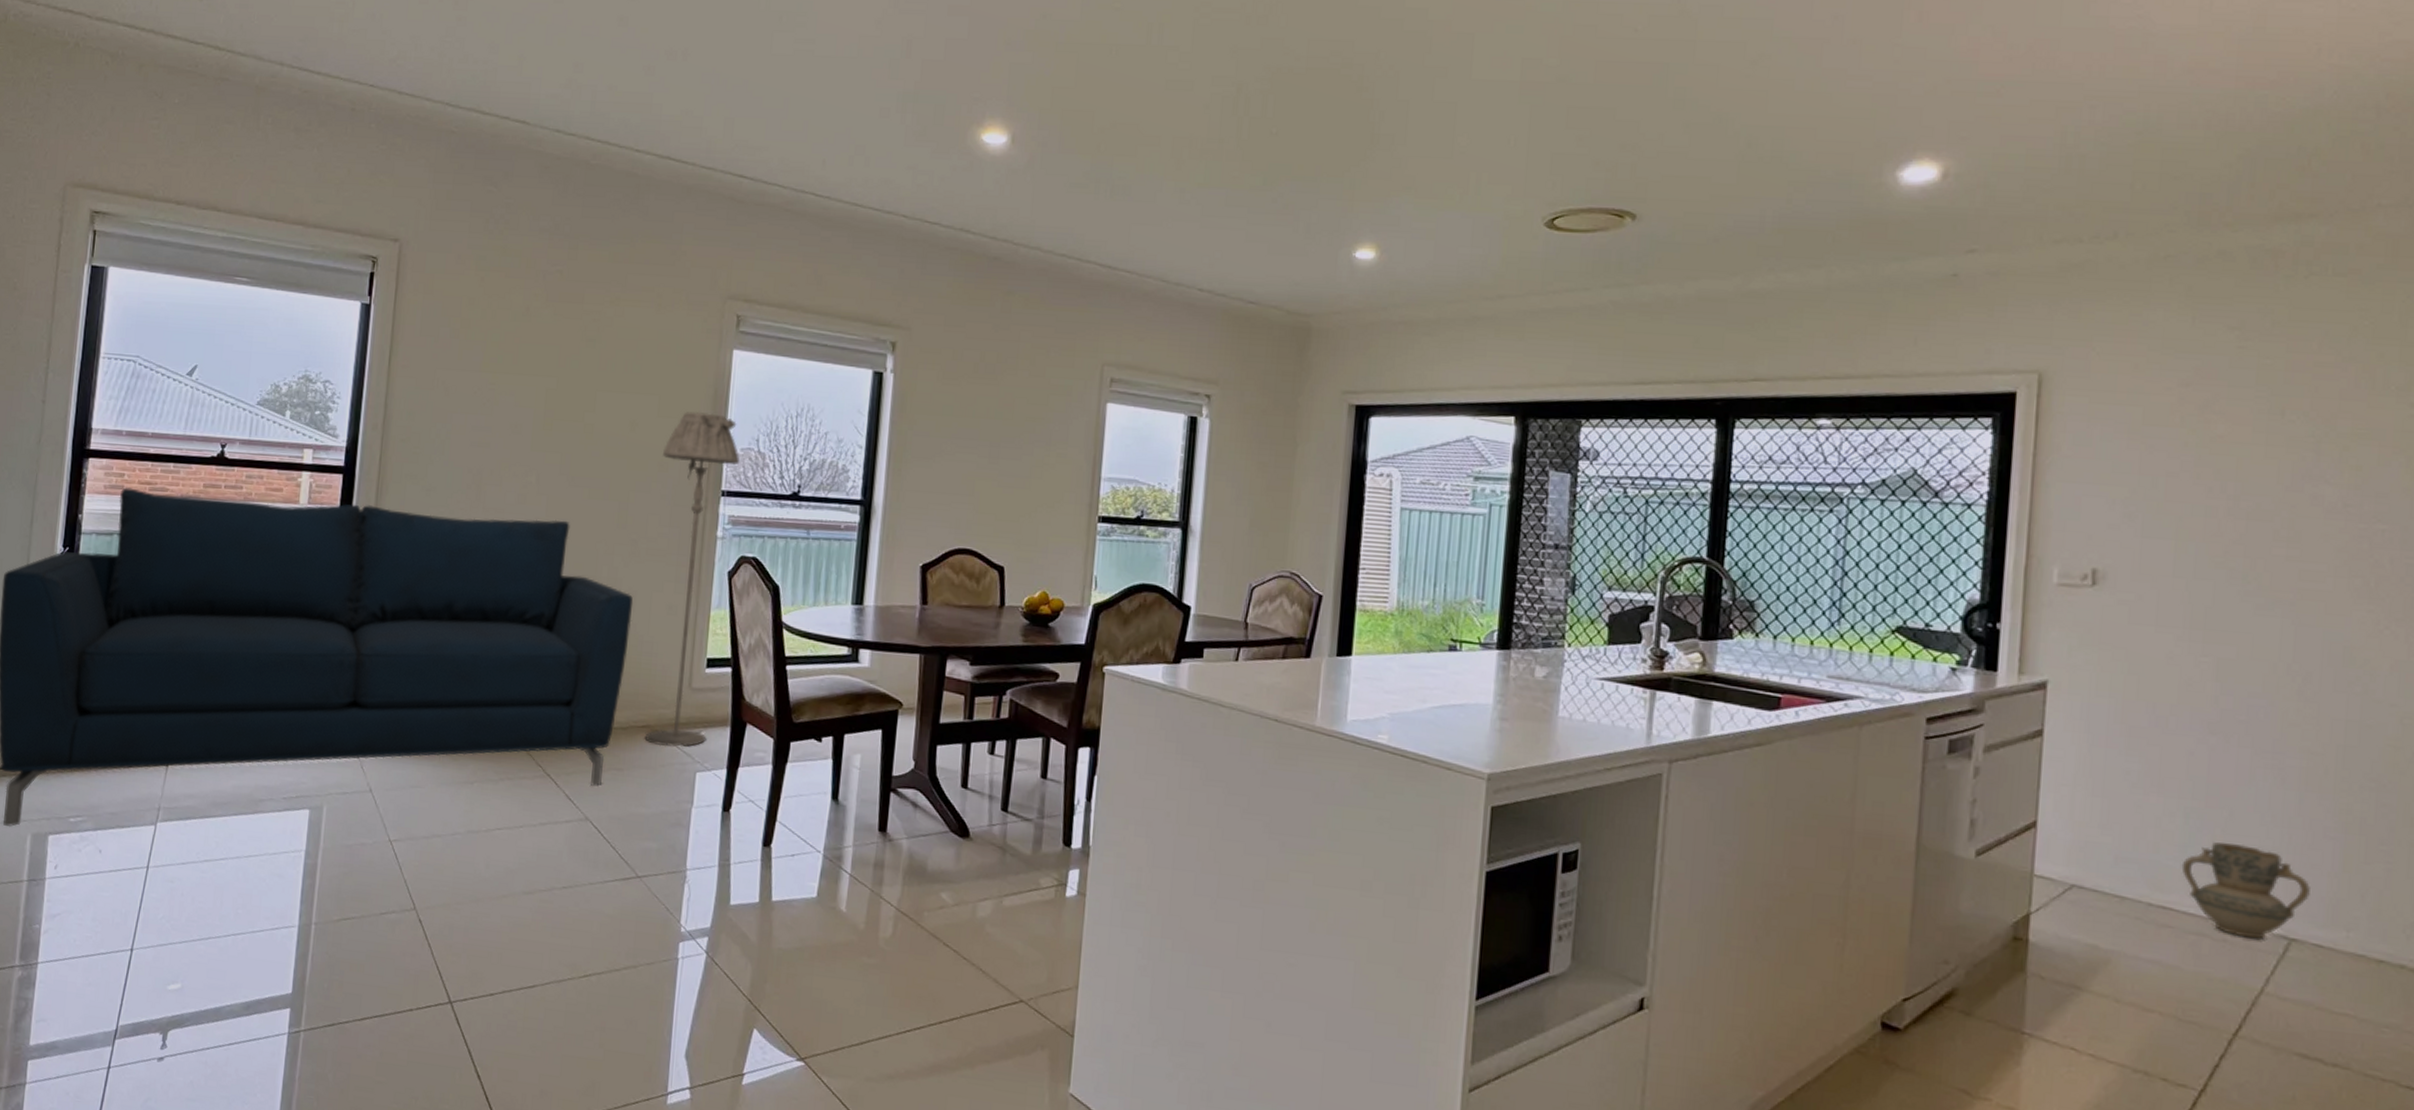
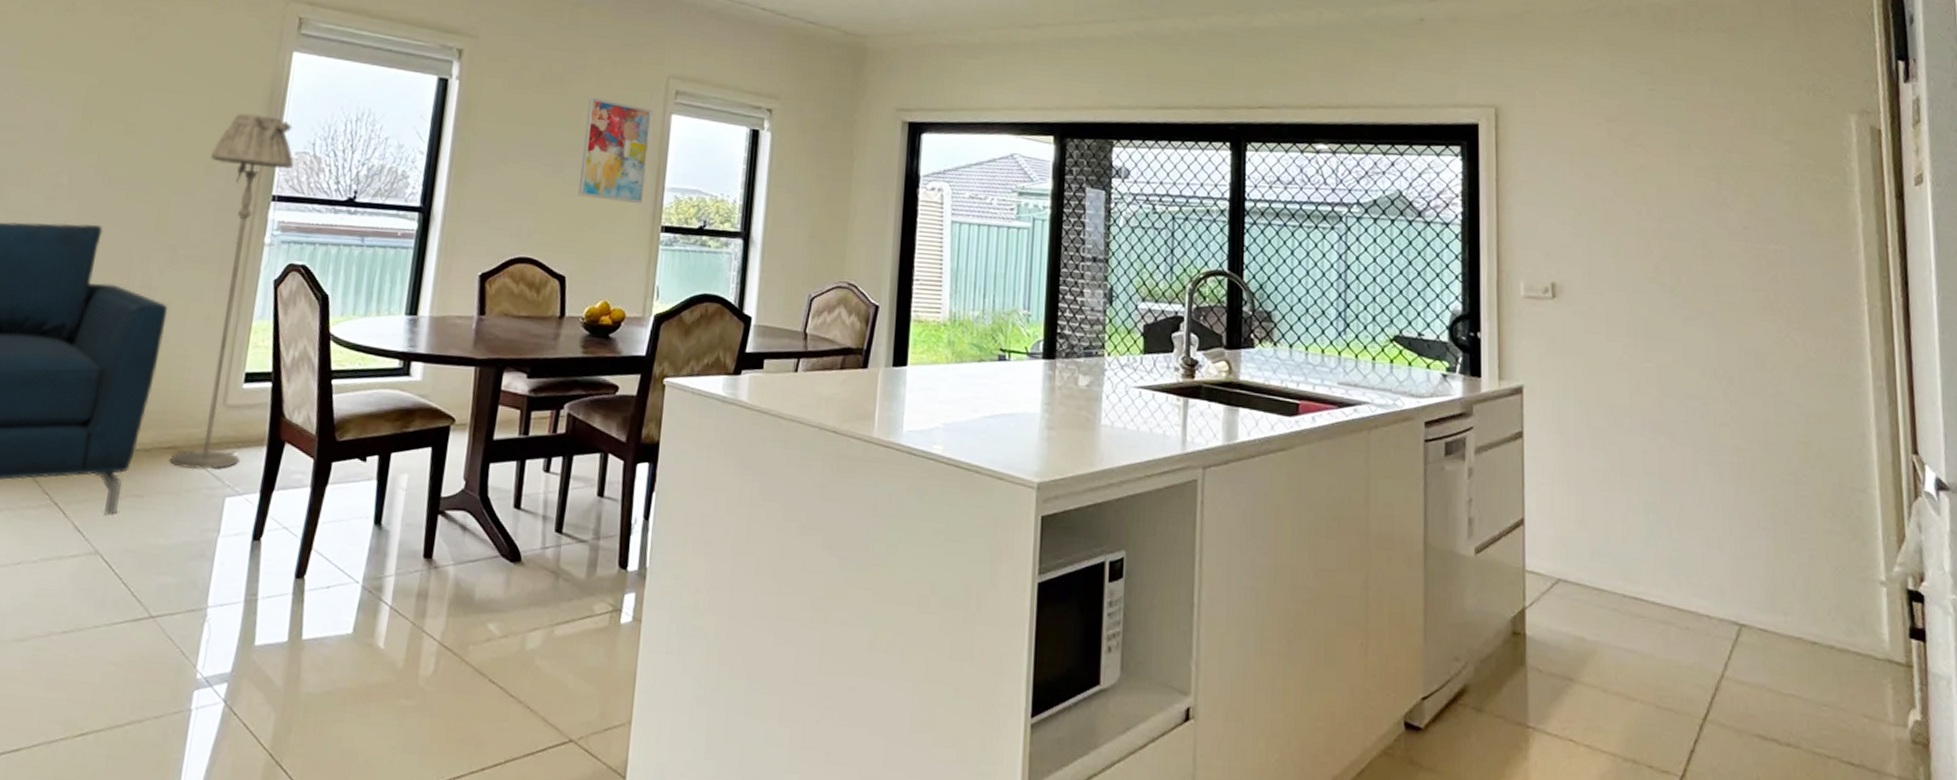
wall art: none [1014,386,1087,495] -> present [577,96,653,205]
ceramic jug: present [2181,841,2310,940] -> none [1646,534,1752,626]

